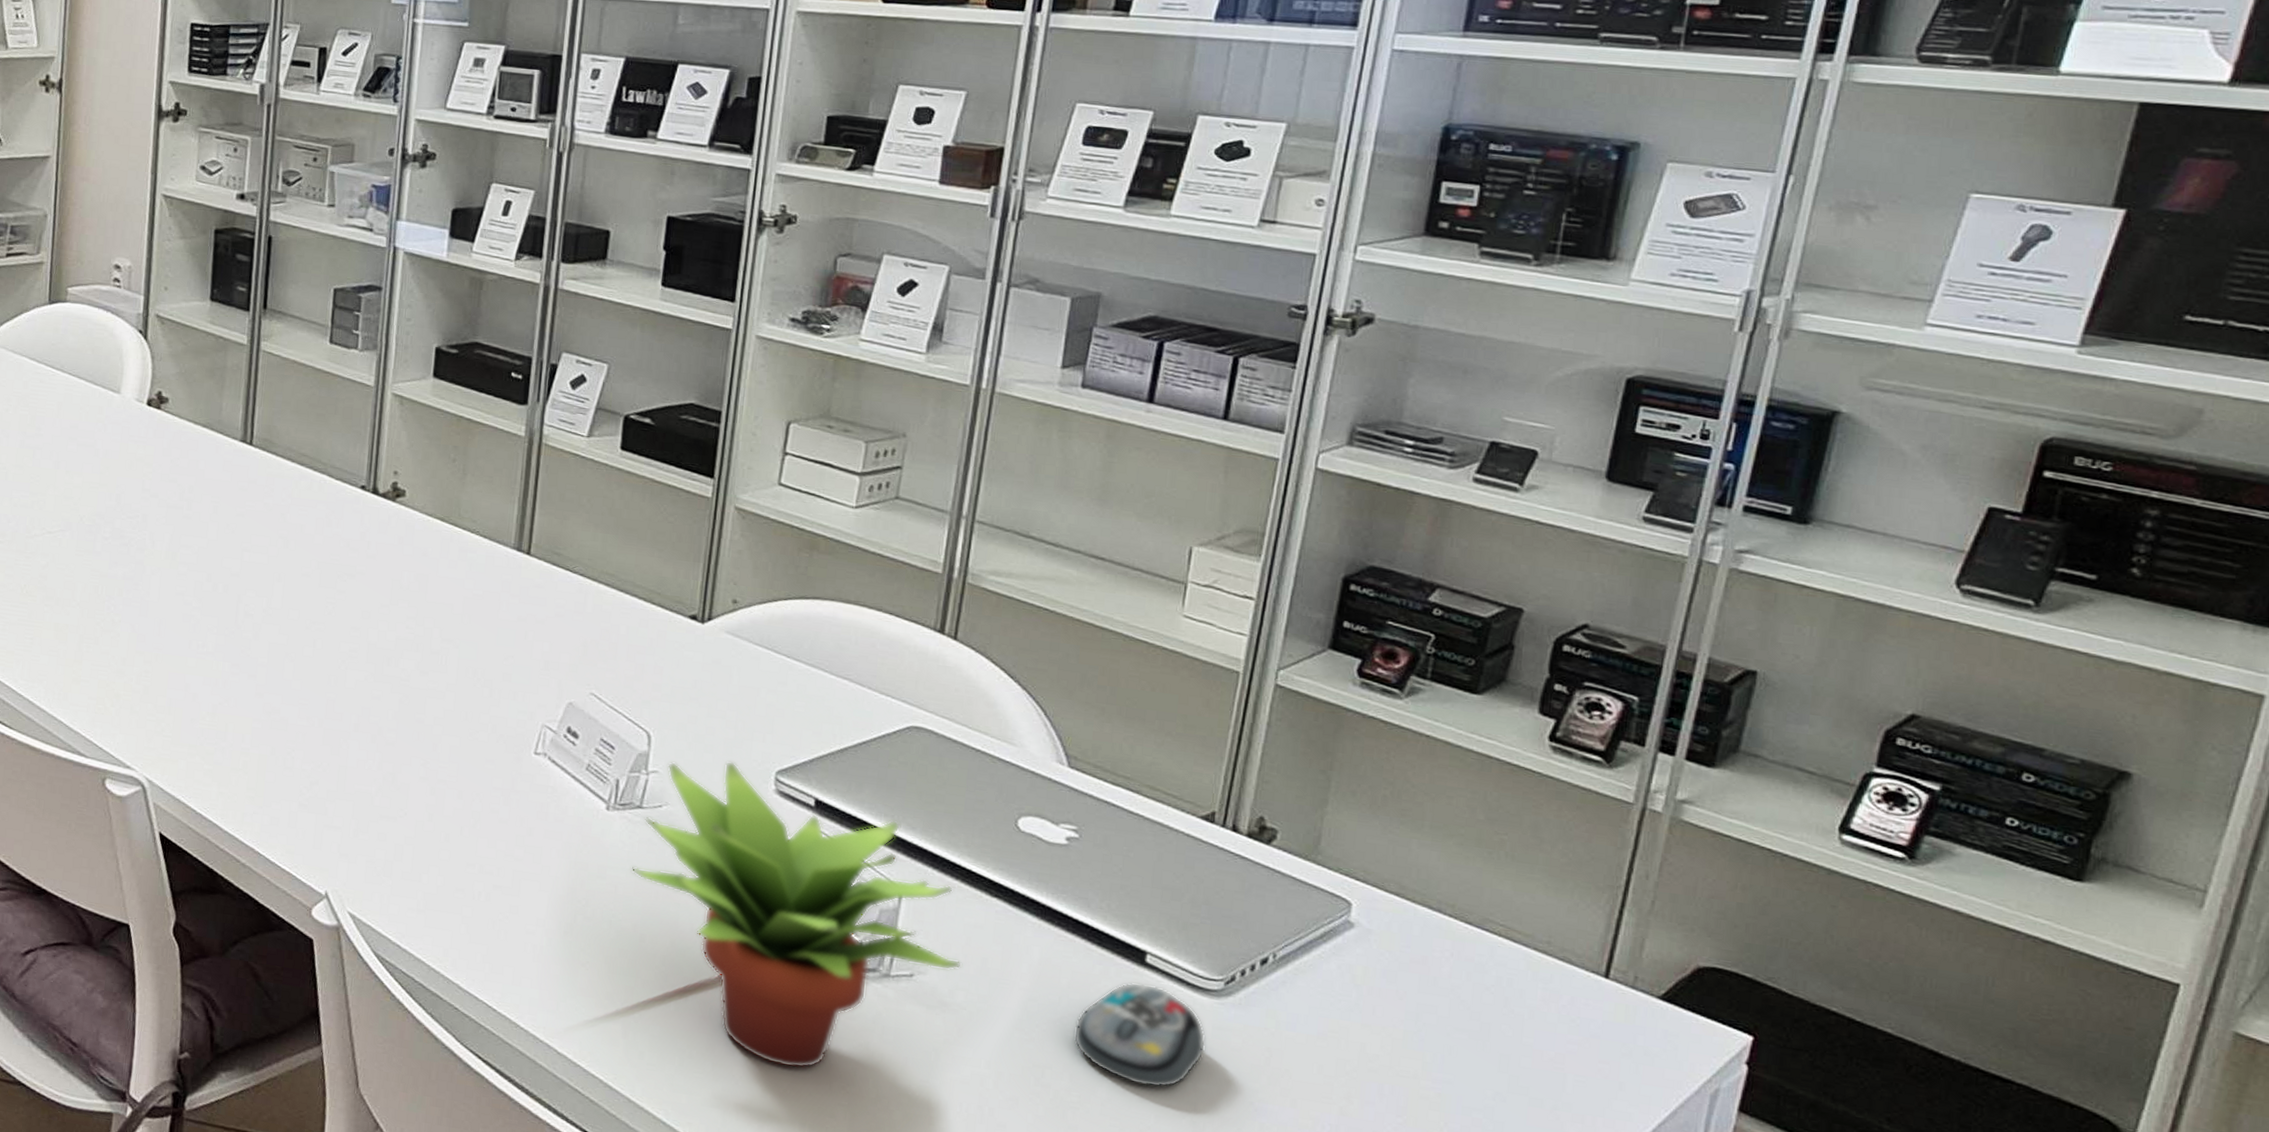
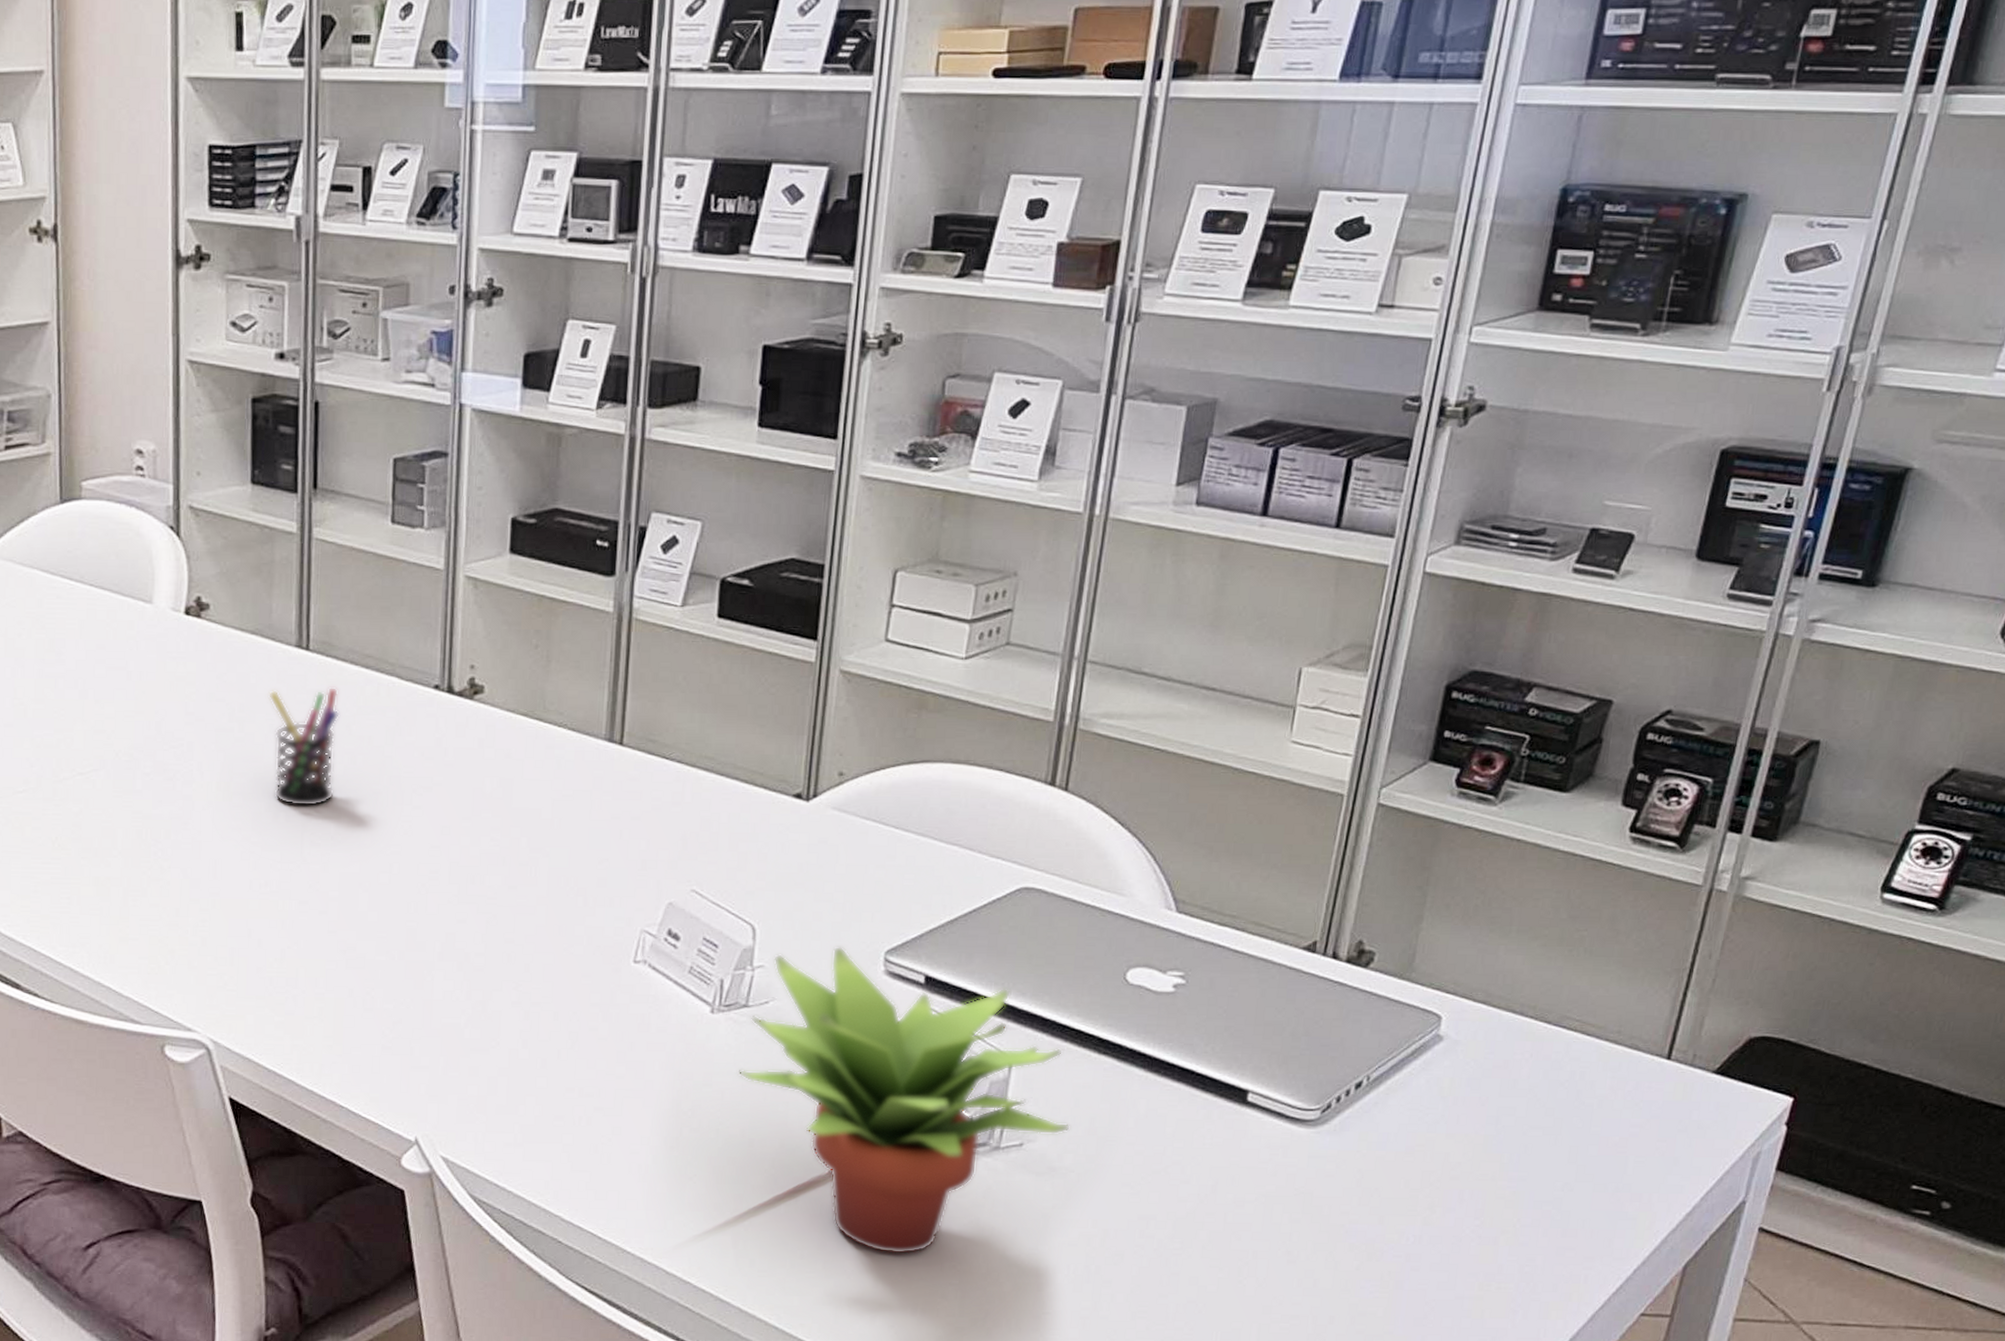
pen holder: none [215,476,277,582] -> present [268,686,340,807]
computer mouse: present [1073,982,1206,1089] -> none [1177,1122,1302,1224]

